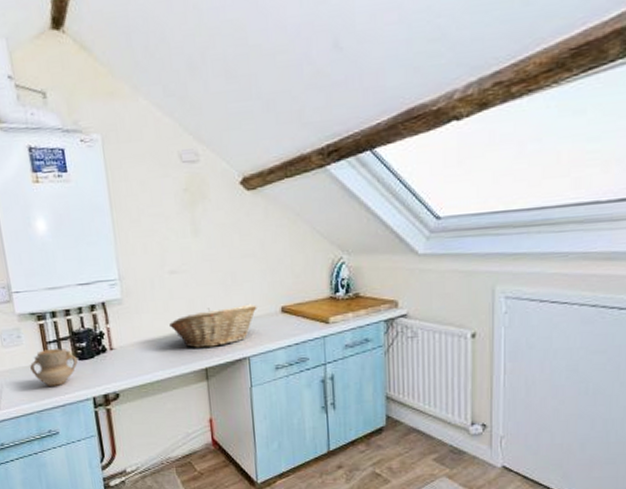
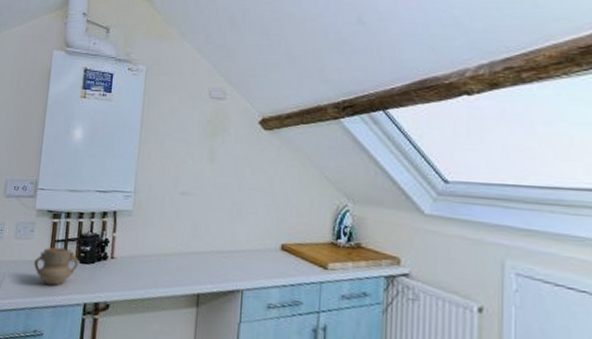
fruit basket: present [169,303,257,348] -> none [171,233,258,274]

